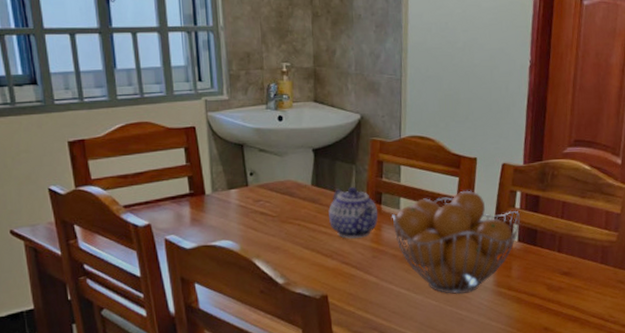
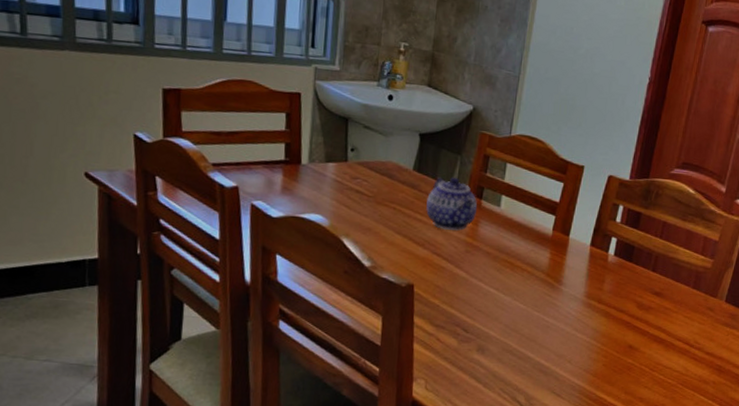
fruit basket: present [392,190,521,295] -> none [491,197,620,302]

